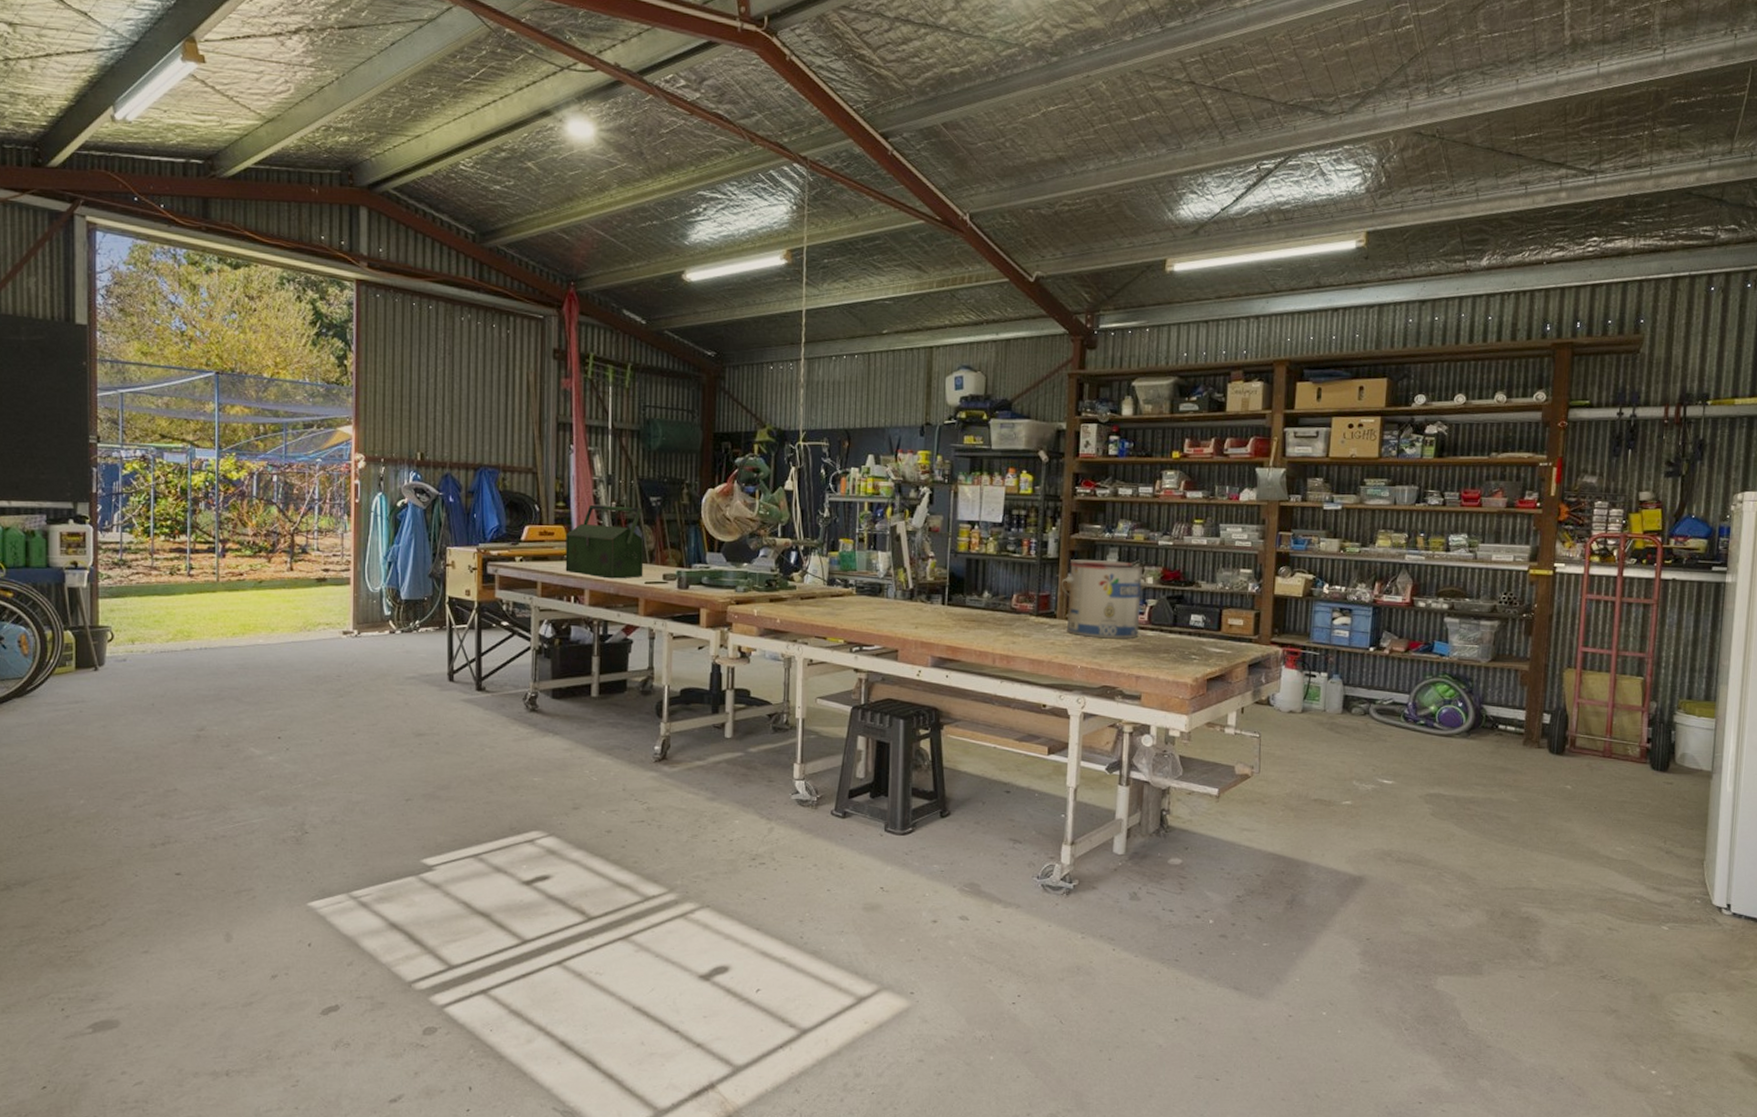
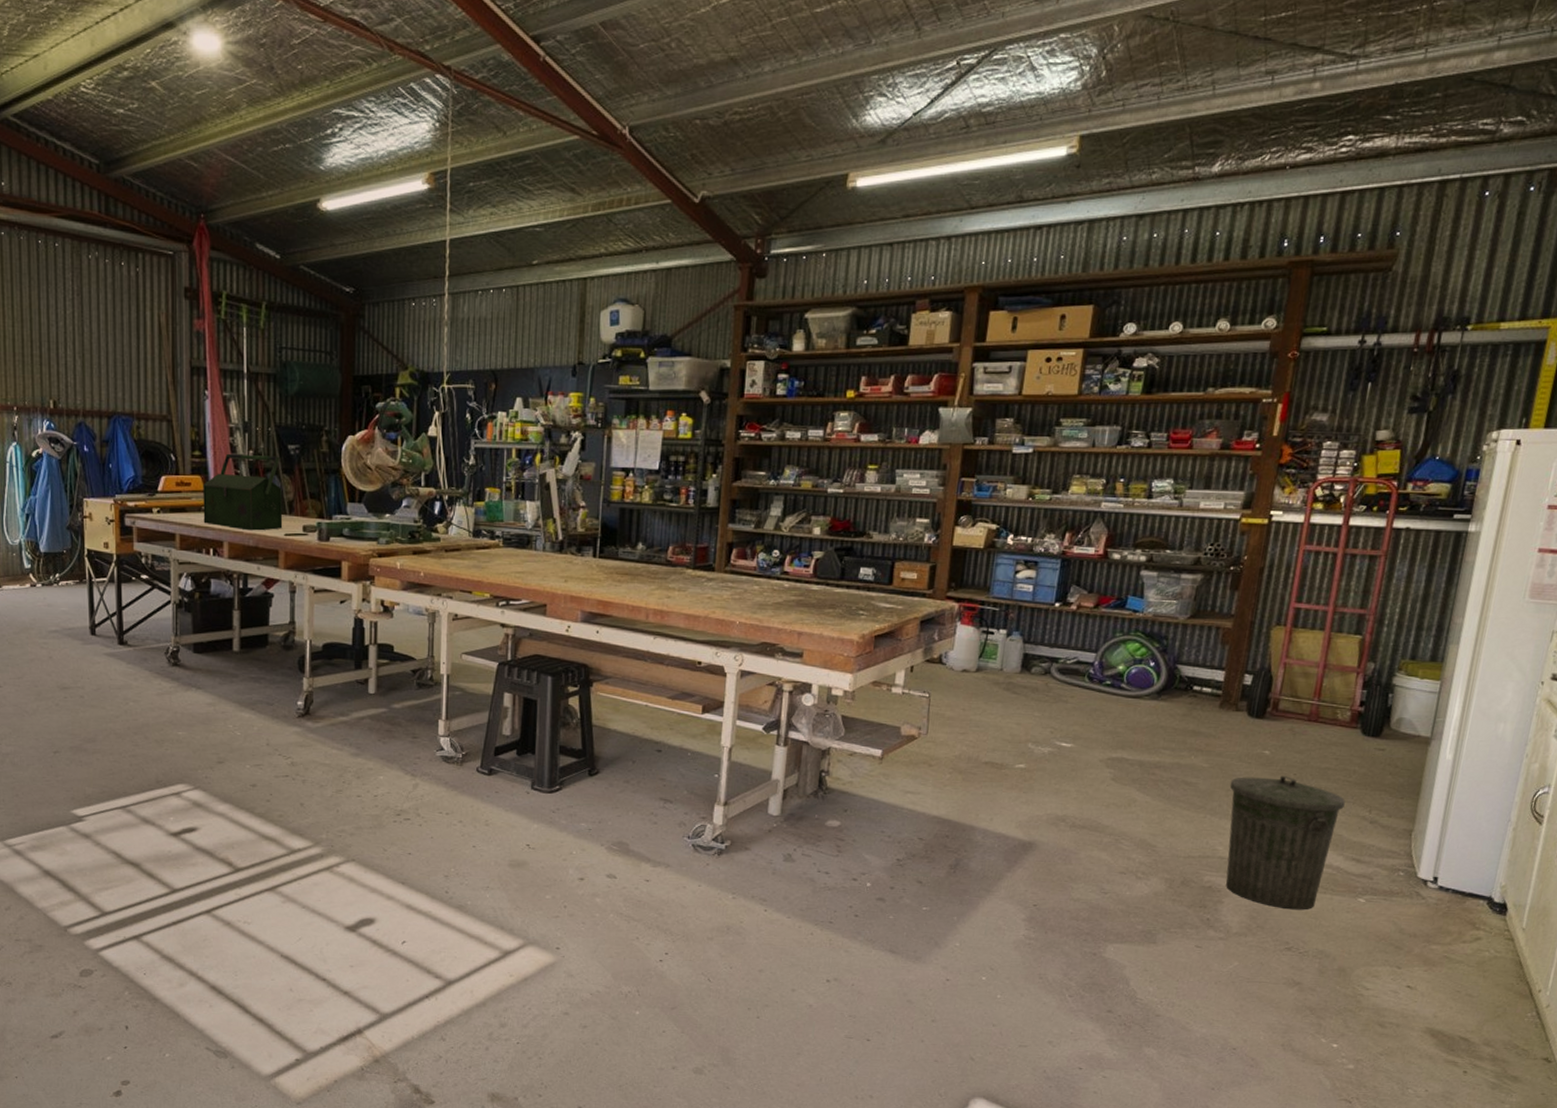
paint can: present [1061,559,1148,639] -> none [720,509,815,594]
trash can: none [1538,809,1642,939] -> present [1226,776,1346,910]

